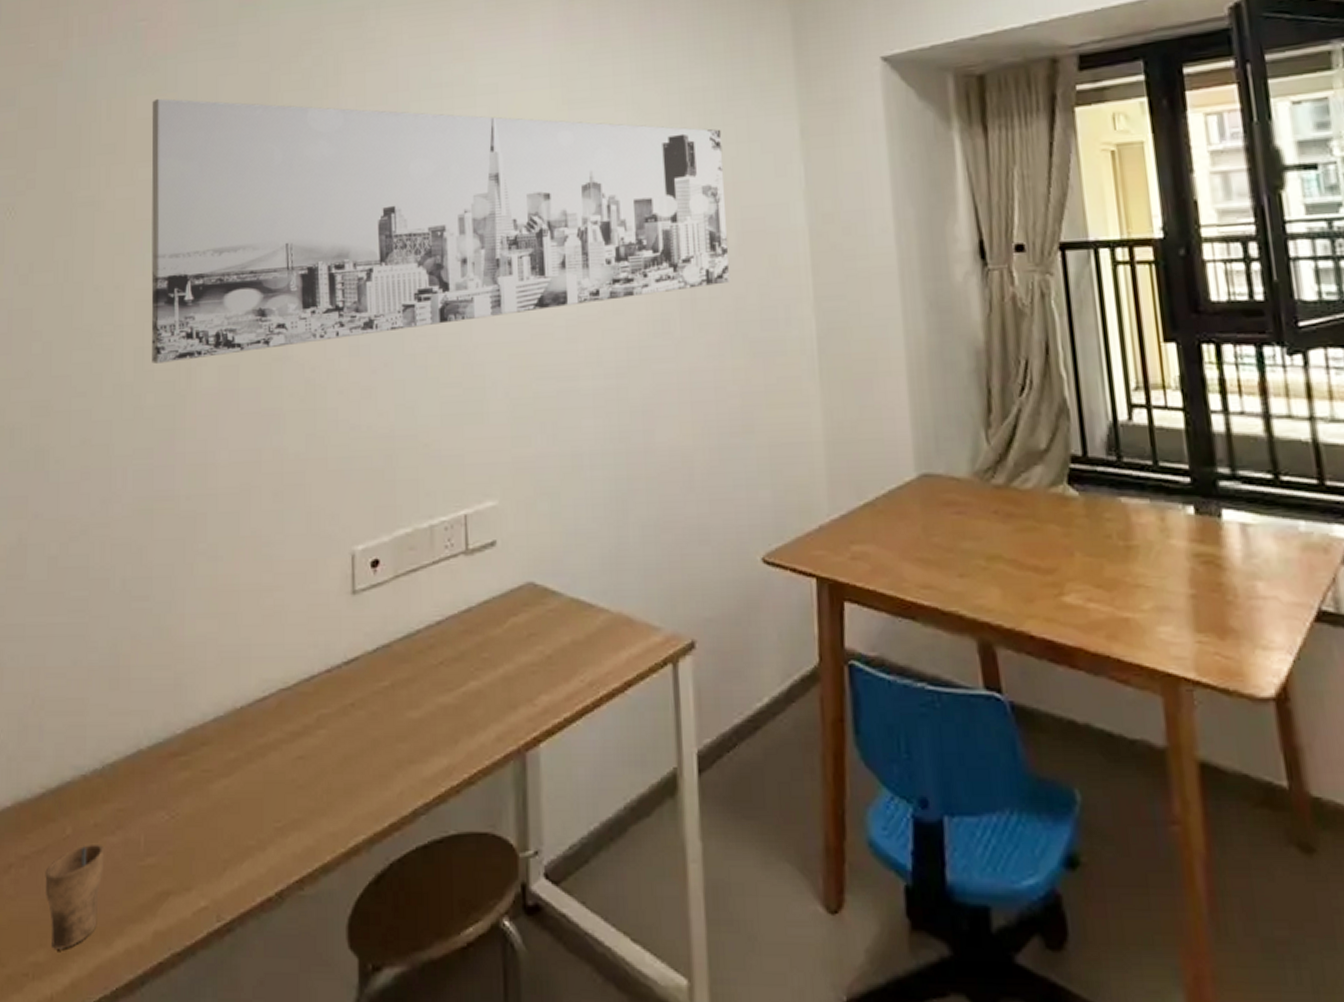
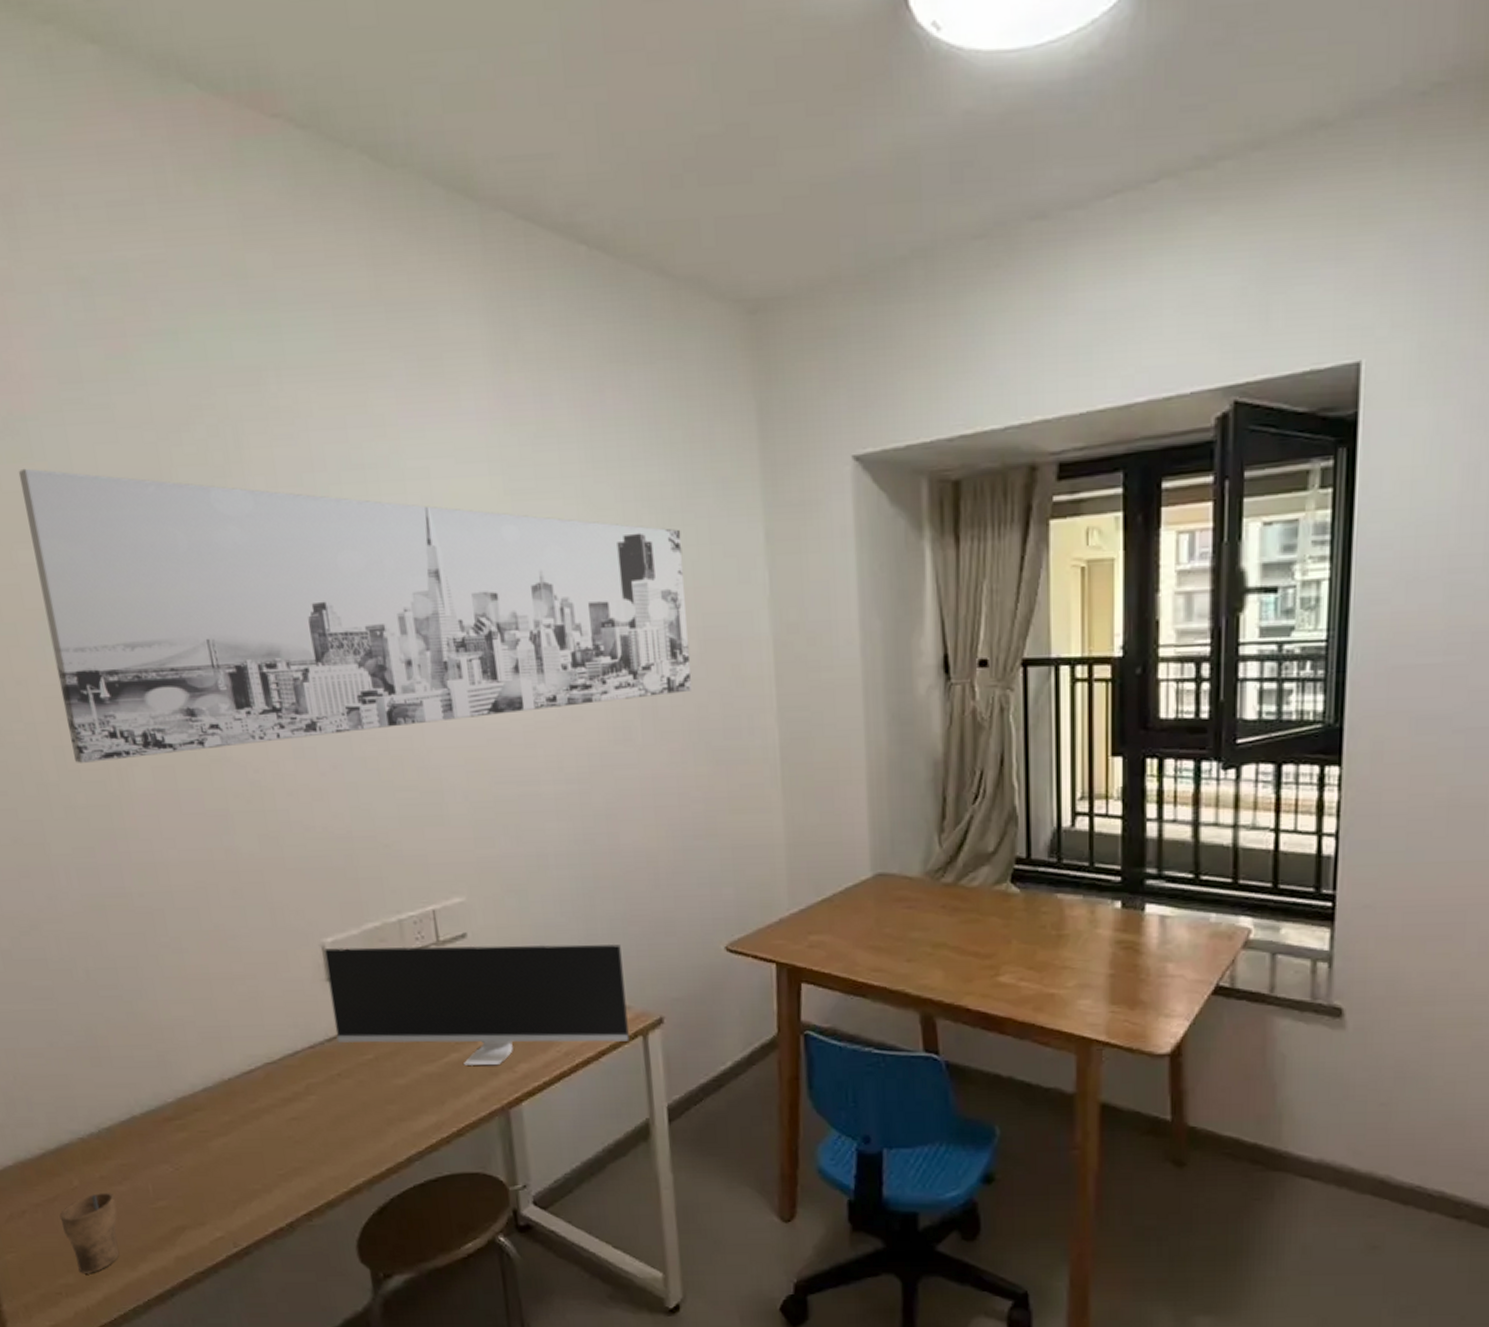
monitor: none [353,554,658,696] -> present [324,944,629,1065]

